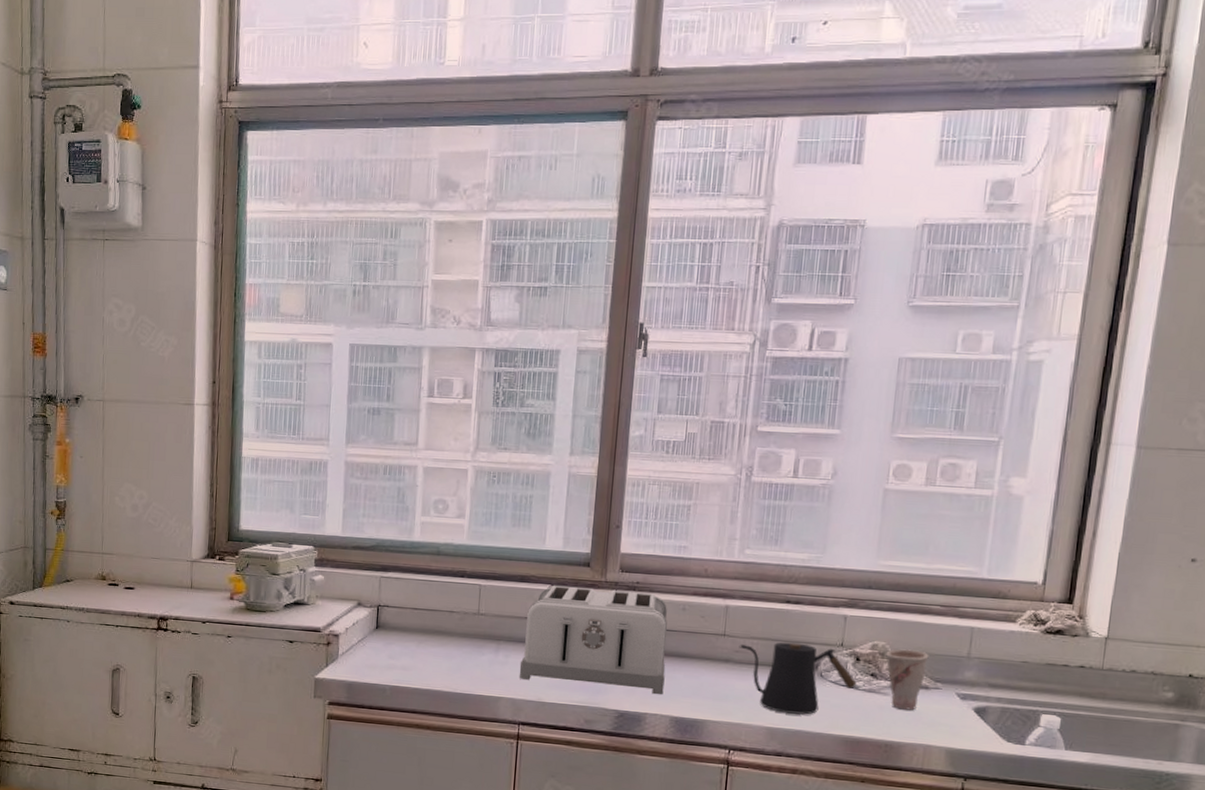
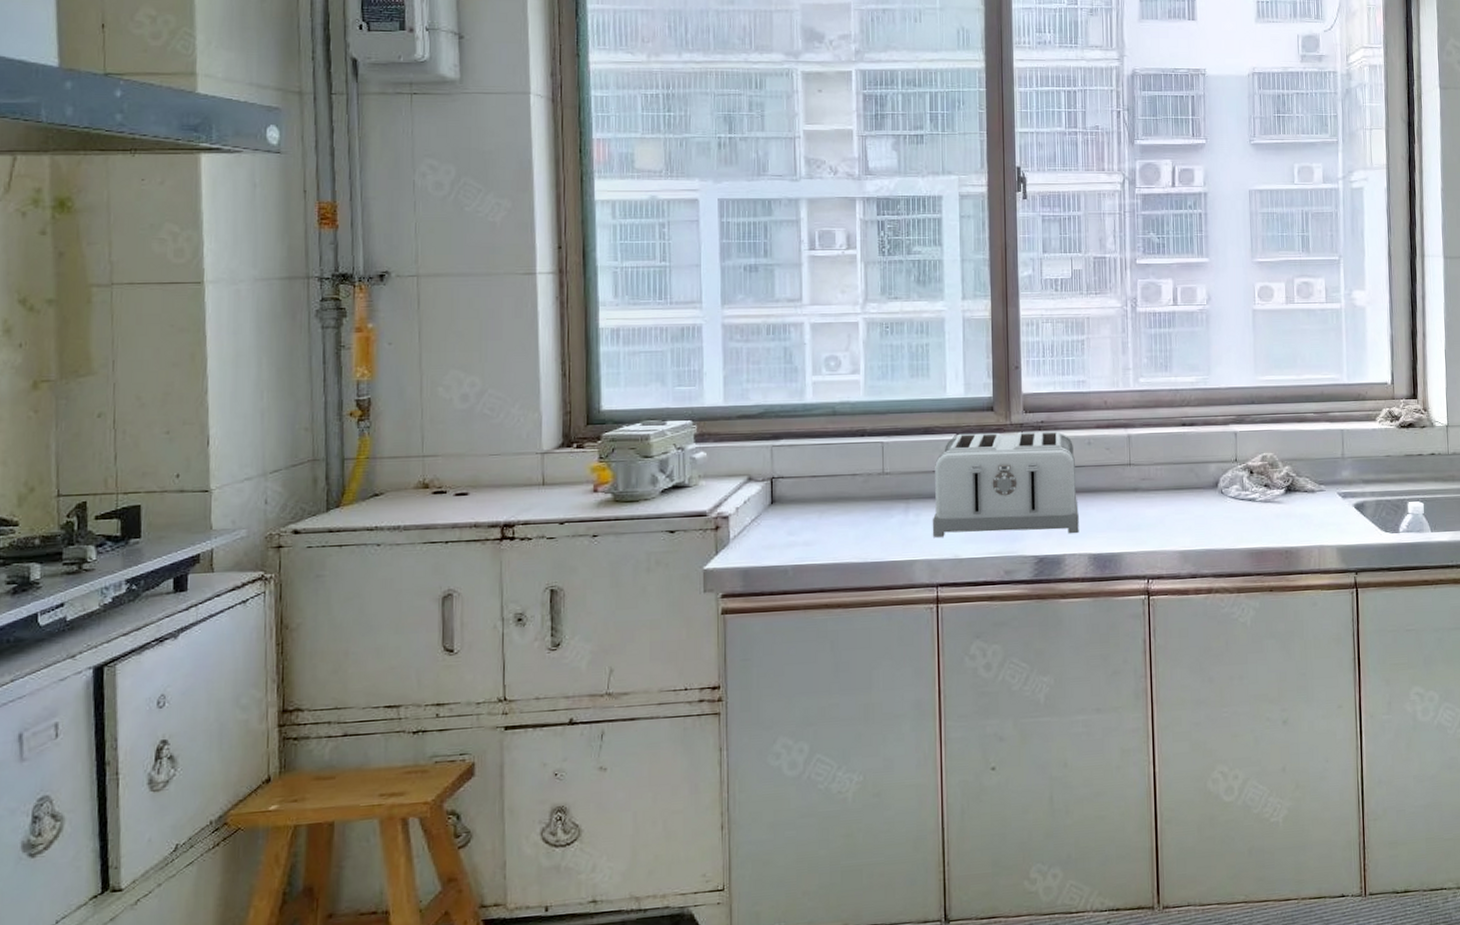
kettle: present [739,642,857,715] -> none [1144,463,1254,534]
cup: present [886,649,929,710] -> none [1275,457,1311,515]

